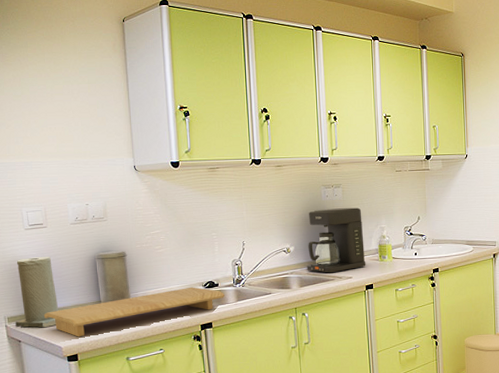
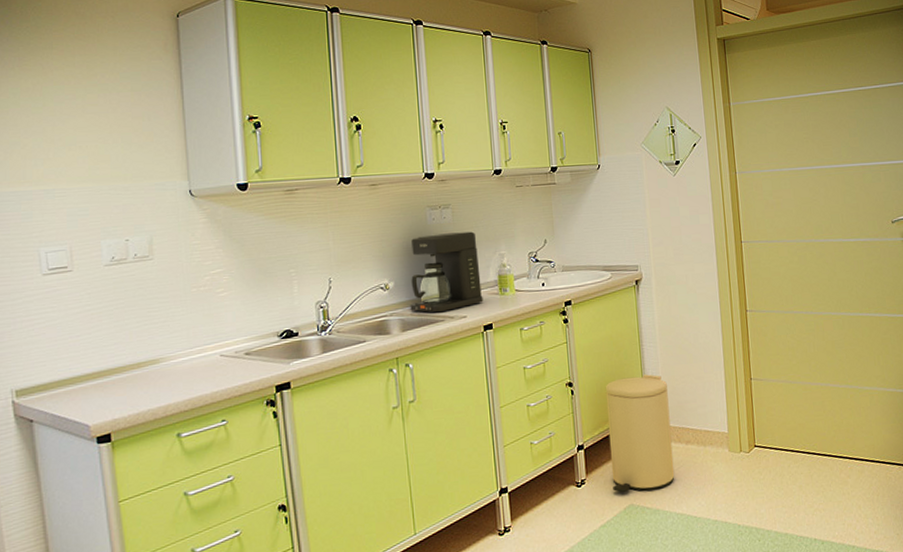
paper towel: present [15,257,59,328] -> none [26,308,86,403]
cutting board: present [43,287,224,337] -> none [65,338,306,411]
canister: present [94,251,132,304] -> none [136,296,185,366]

